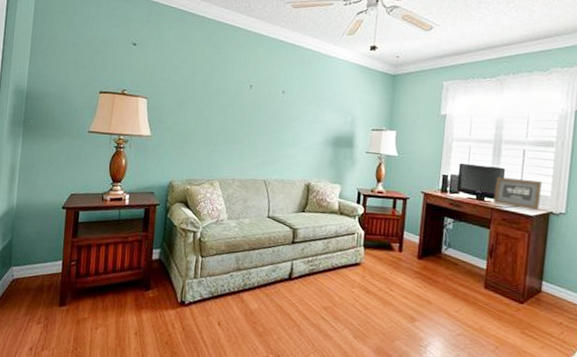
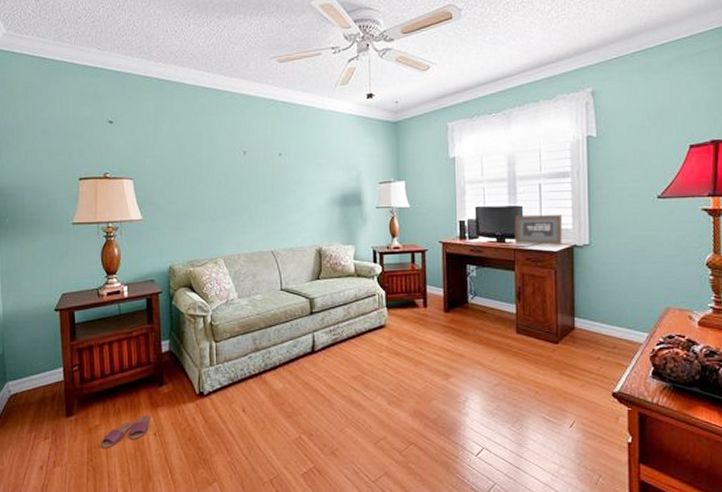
slippers: none [86,315,134,340] -> present [101,415,150,448]

